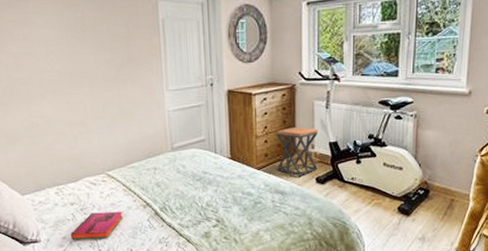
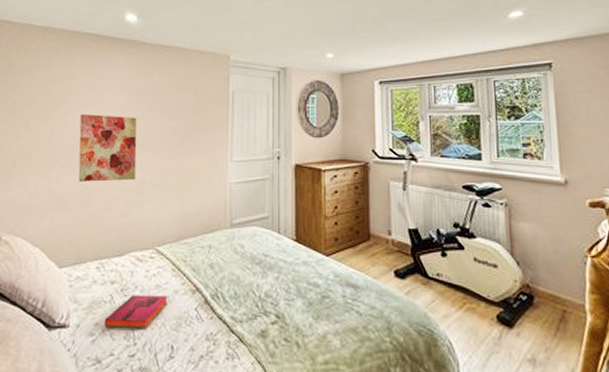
wall art: none [12,50,78,118] -> present [78,114,137,182]
stool: present [276,127,318,176] -> none [347,209,396,266]

